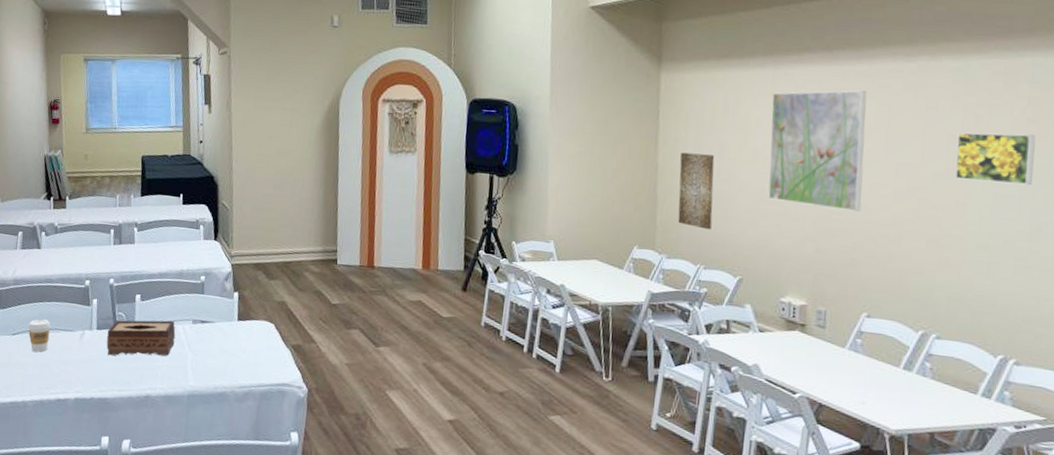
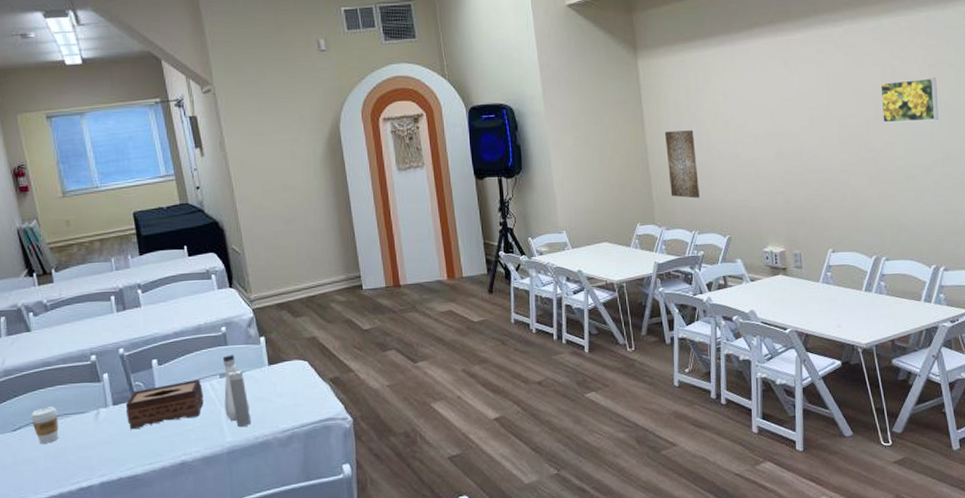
water bottle: none [191,303,215,375] -> present [222,355,252,428]
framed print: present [768,90,867,212] -> none [734,56,816,163]

